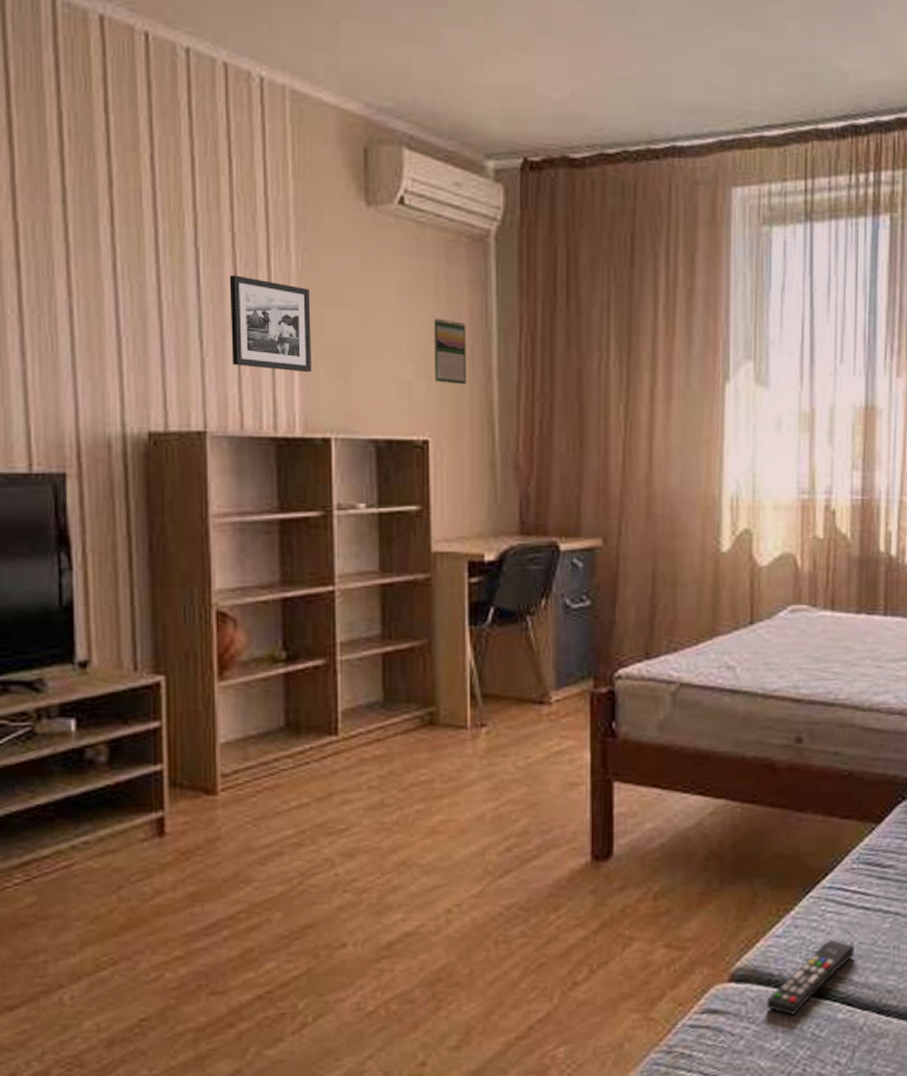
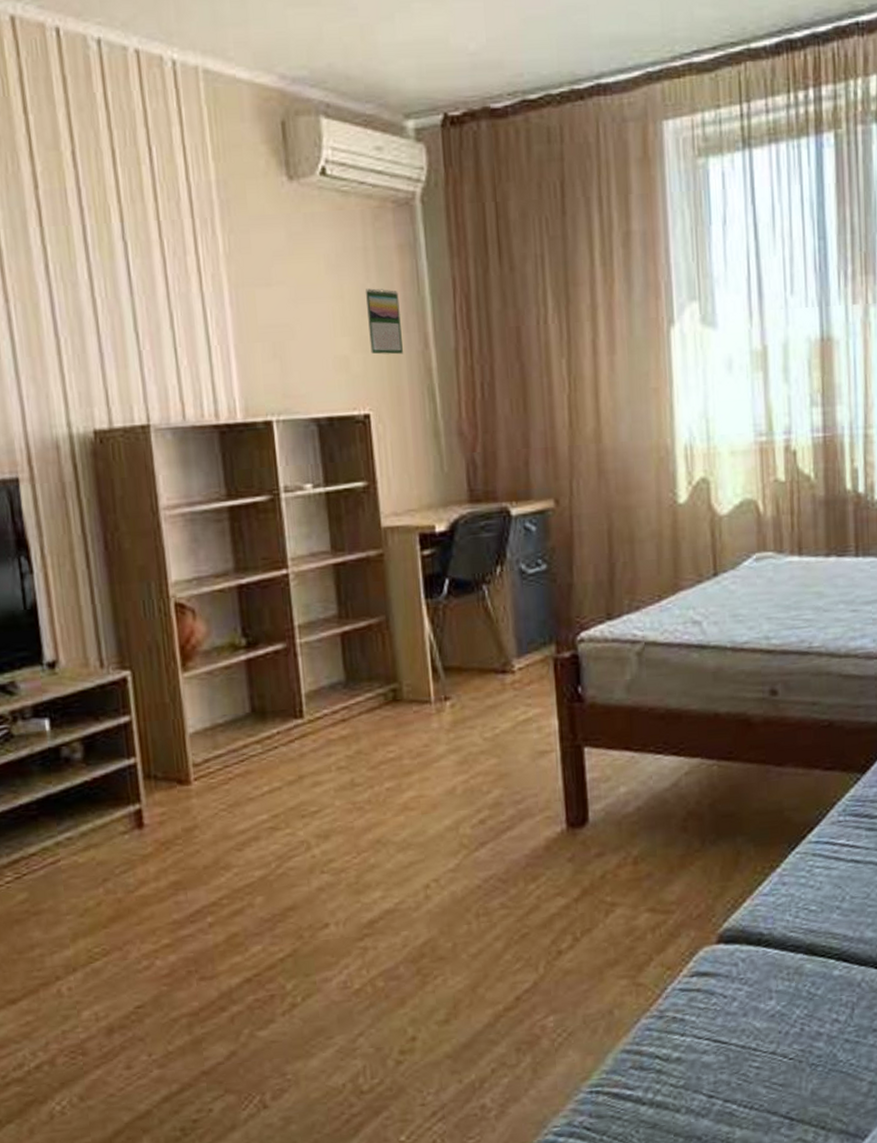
picture frame: present [229,275,311,373] -> none [159,264,248,357]
remote control: present [767,940,856,1015] -> none [758,895,848,974]

